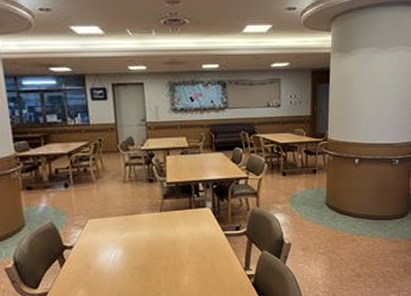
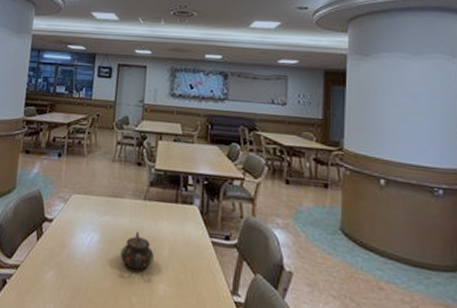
teapot: none [145,239,176,271] -> present [120,231,154,270]

